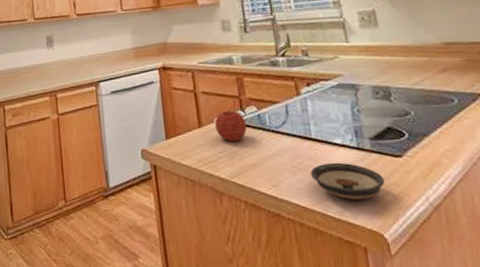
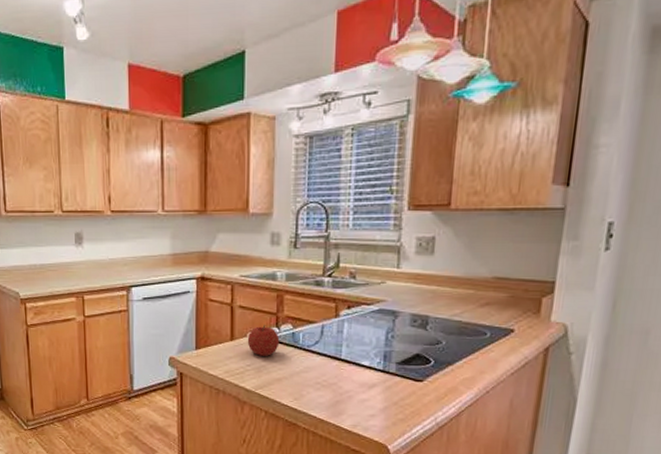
saucer: present [310,162,385,200] -> none [333,382,400,416]

